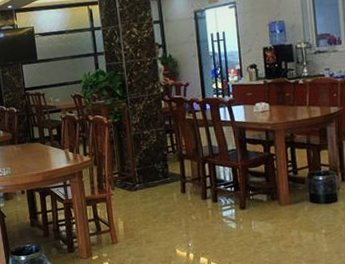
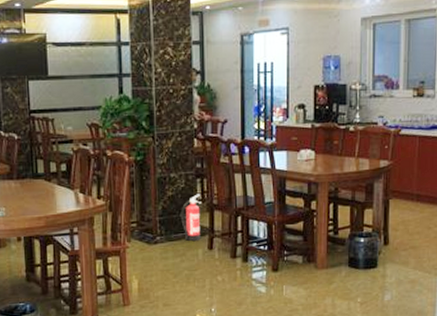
fire extinguisher: none [155,146,174,187] -> present [181,194,201,242]

